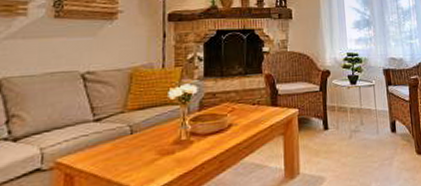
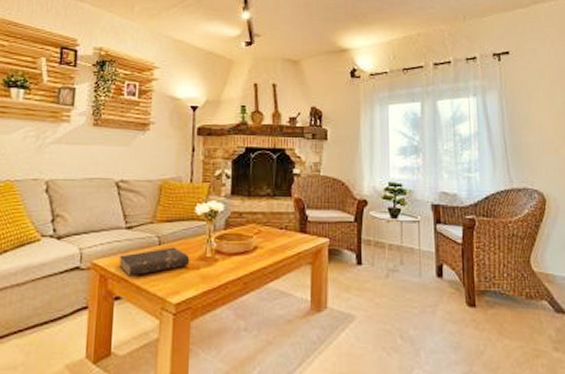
book: none [86,134,164,171] -> present [119,247,190,277]

